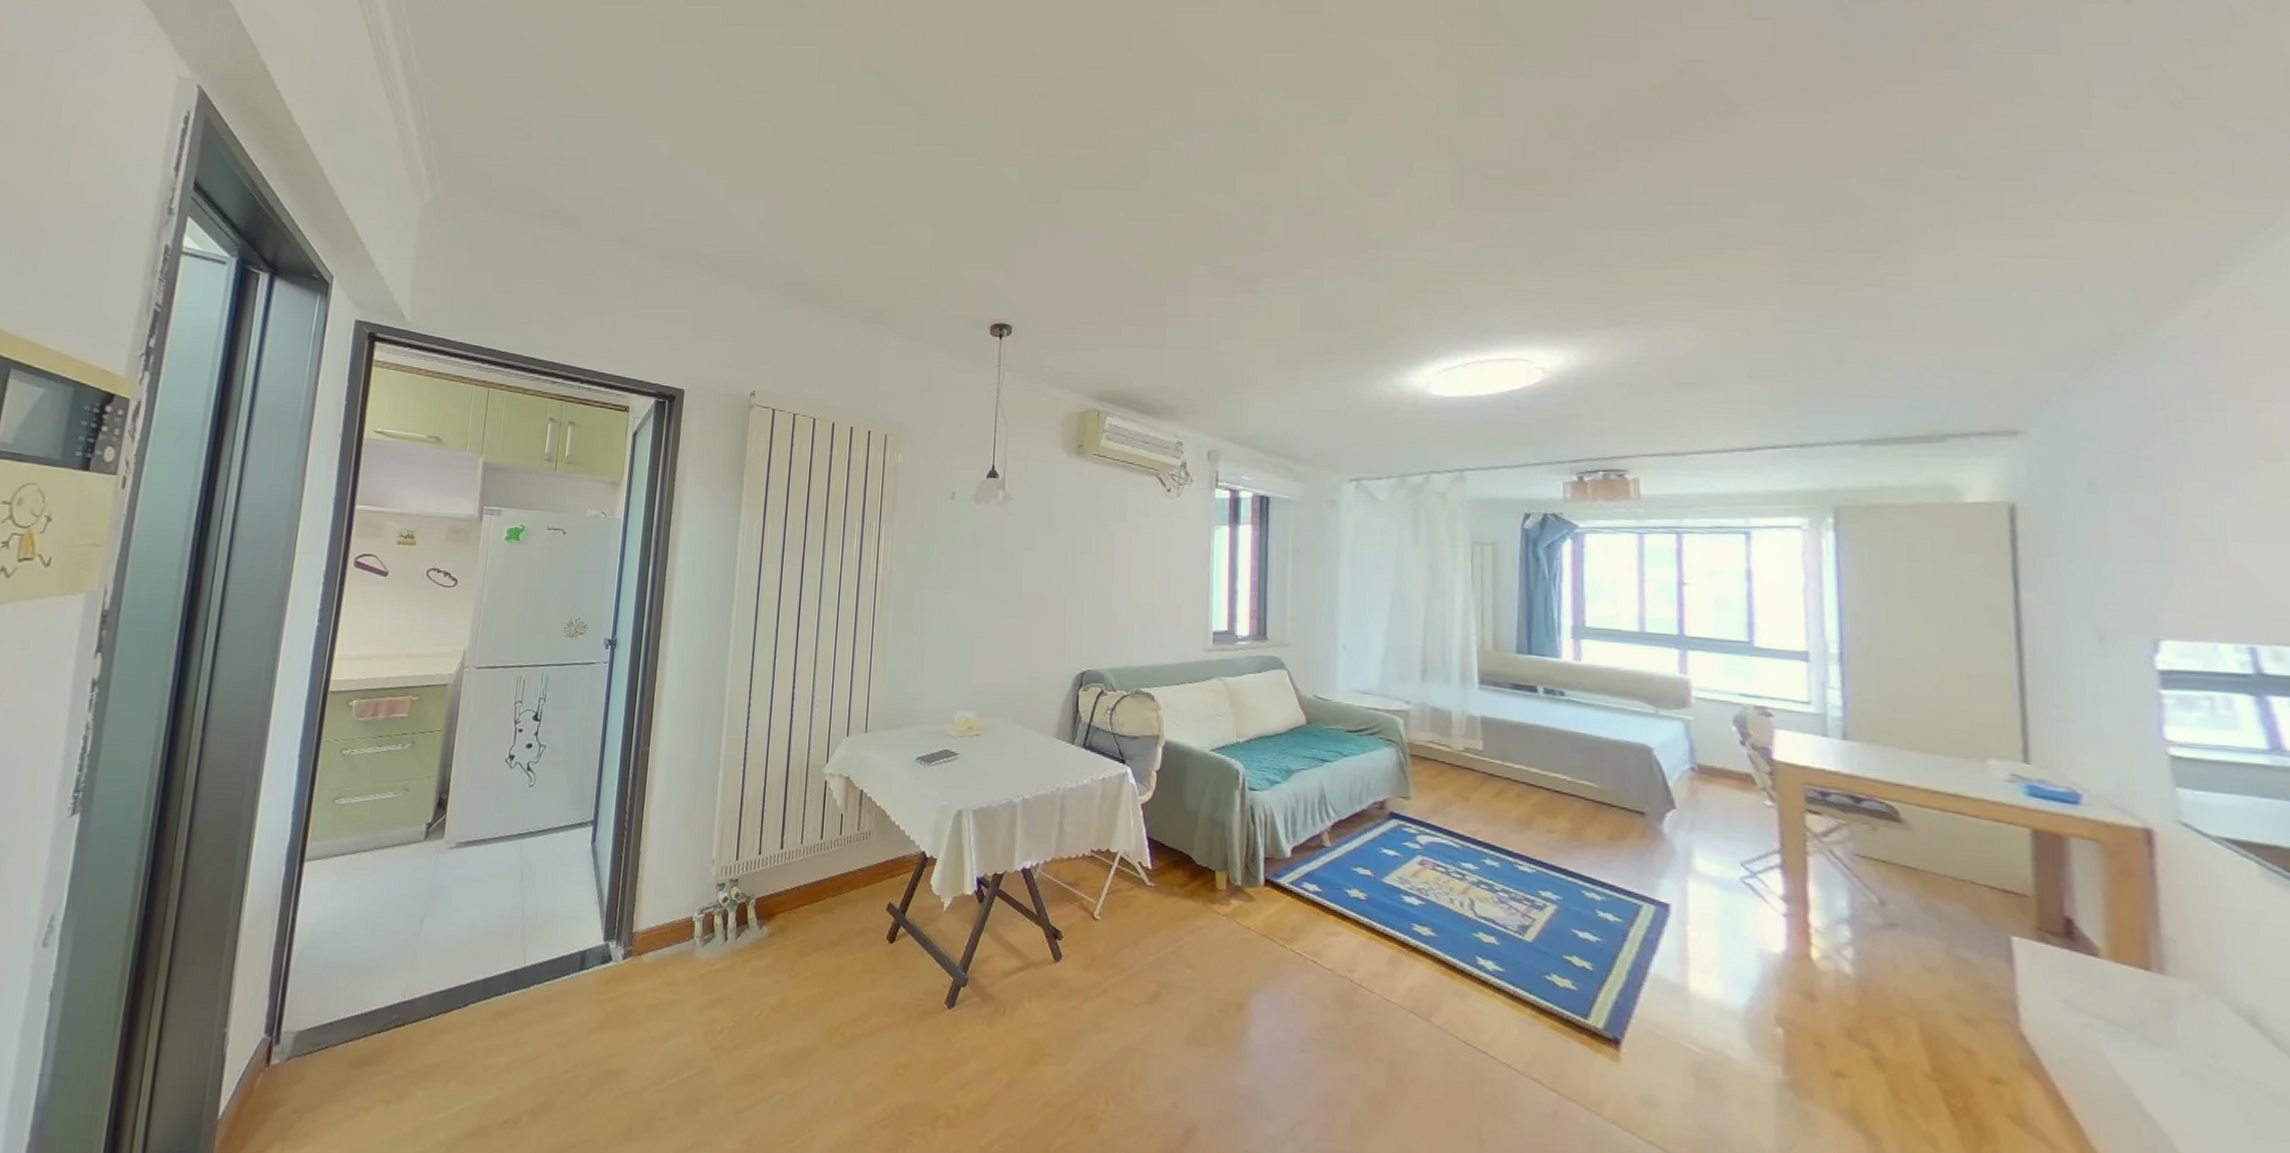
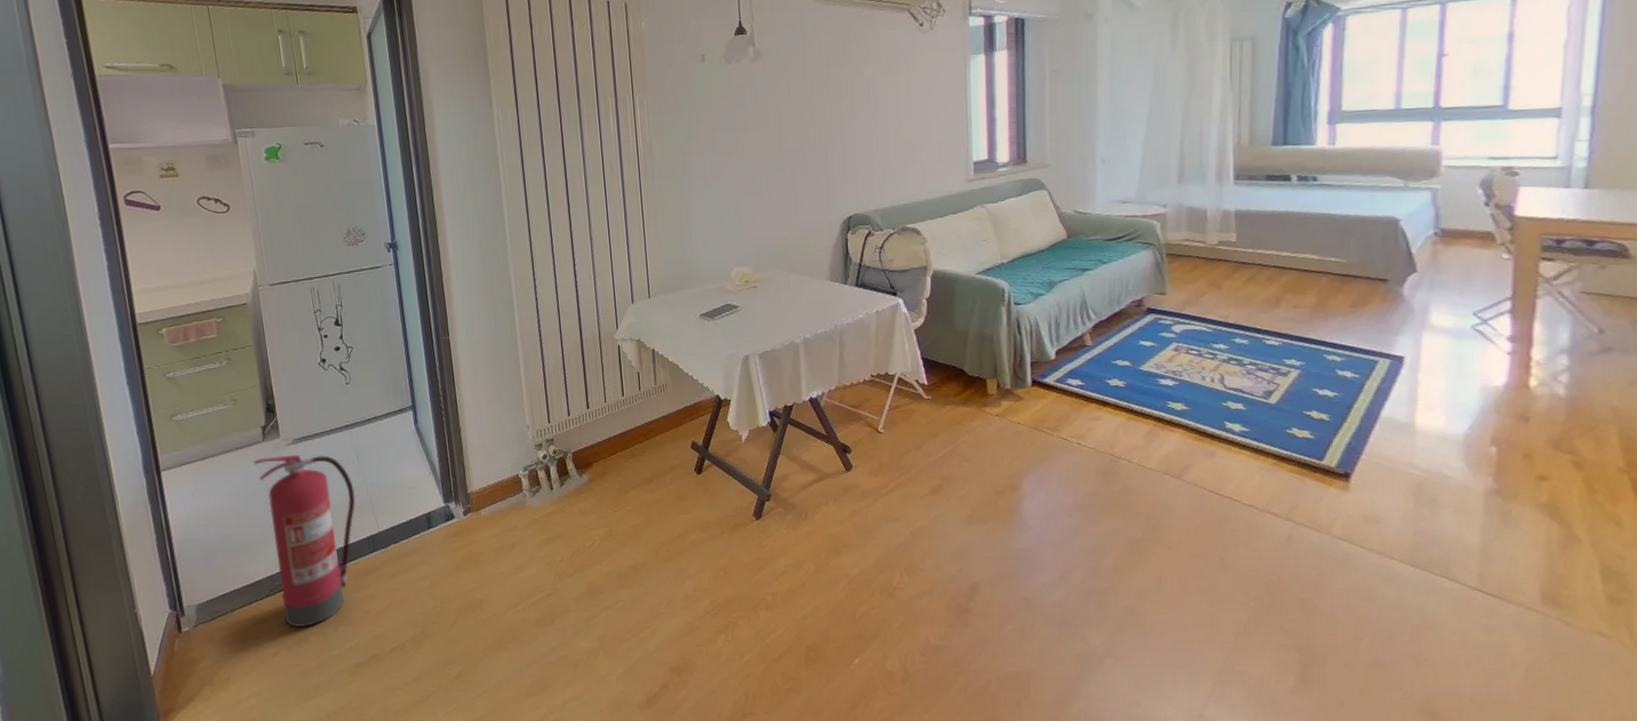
fire extinguisher: none [392,859,509,1079] -> present [254,454,356,628]

